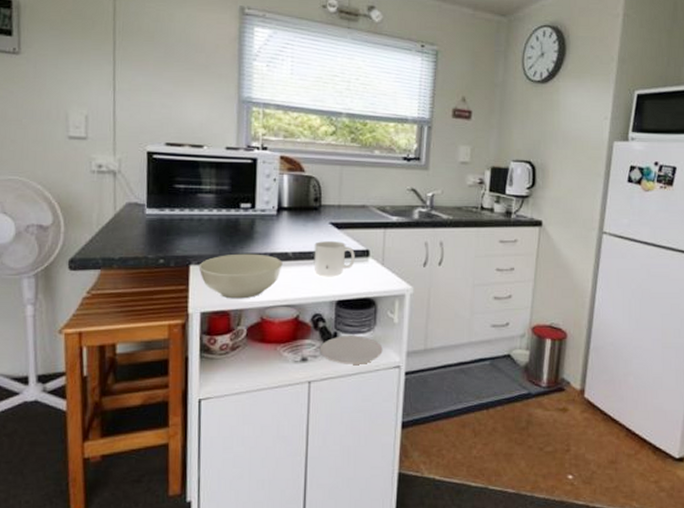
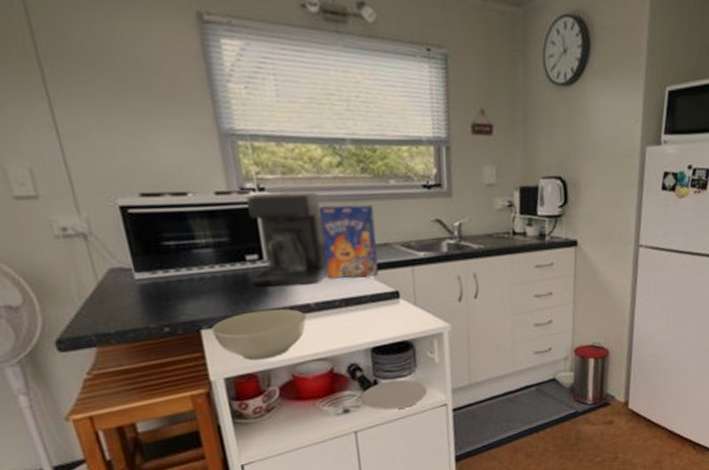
coffee maker: none [242,152,312,235] -> present [245,191,329,288]
cereal box: none [308,168,358,234] -> present [320,204,379,279]
mug: present [314,241,355,277] -> none [337,285,385,326]

